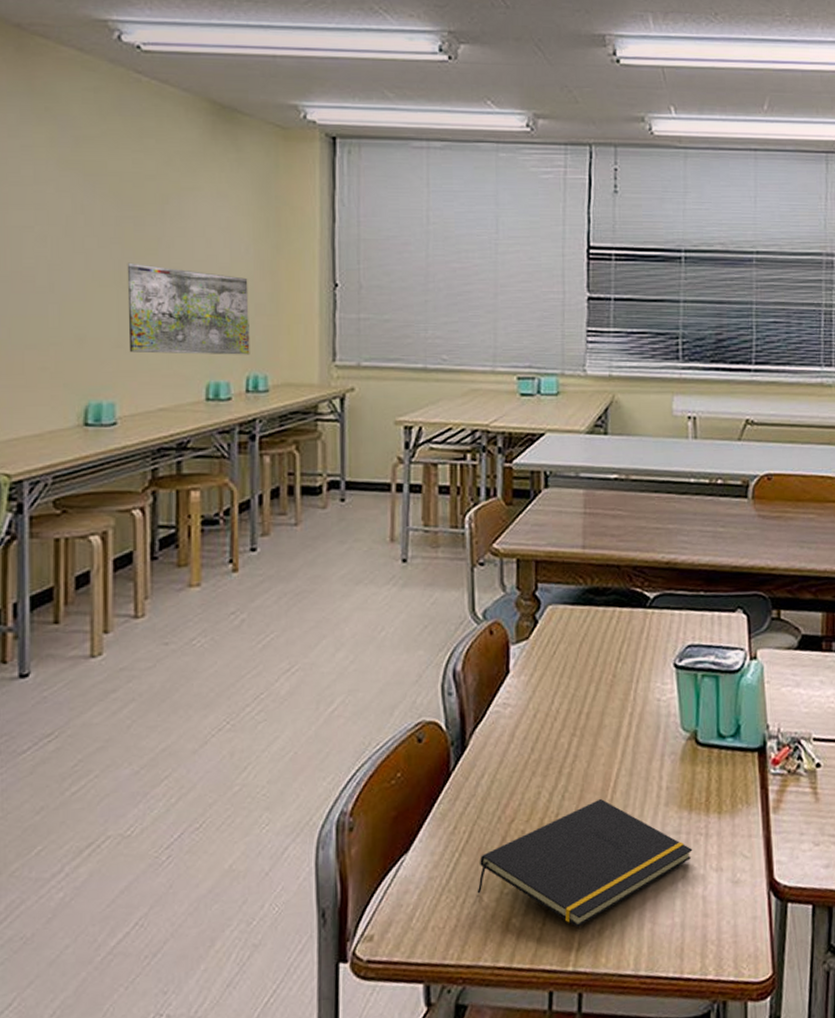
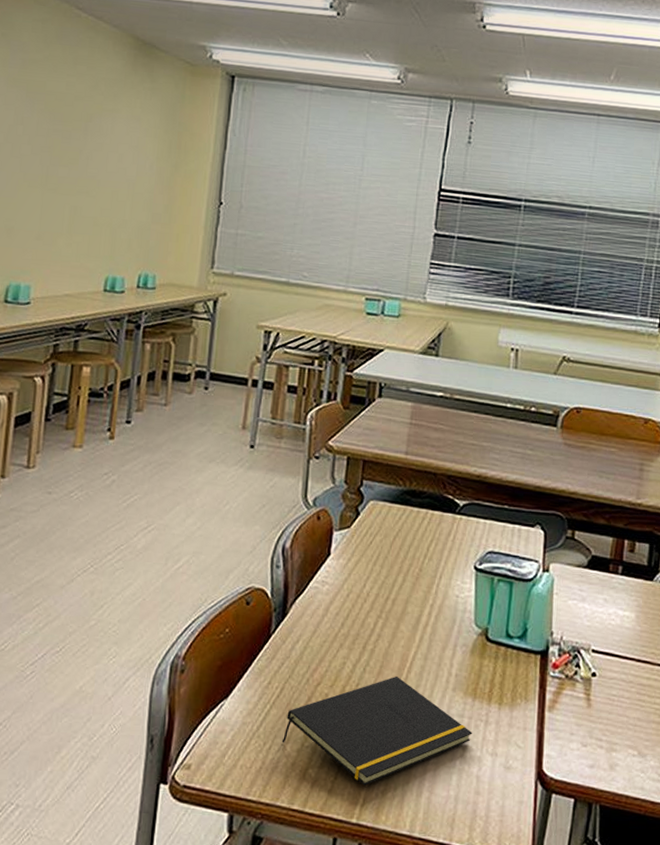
map: present [127,262,250,355] -> none [47,169,149,256]

